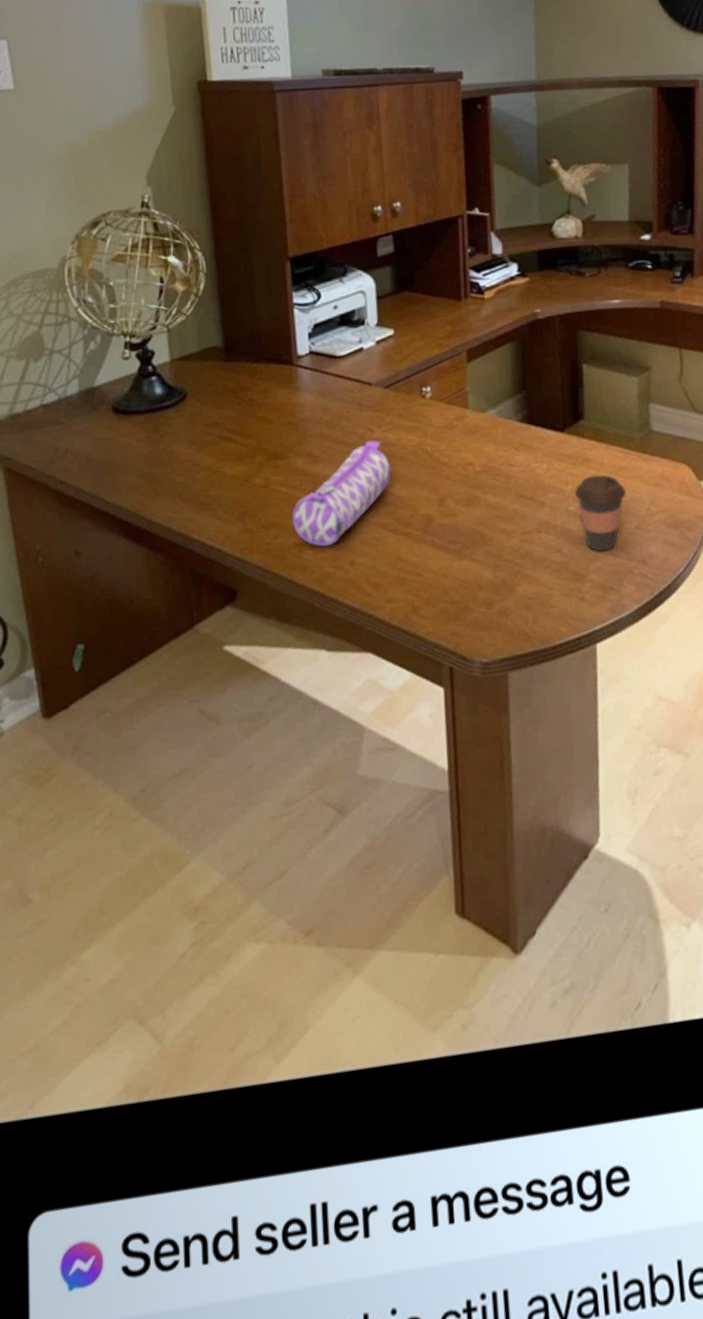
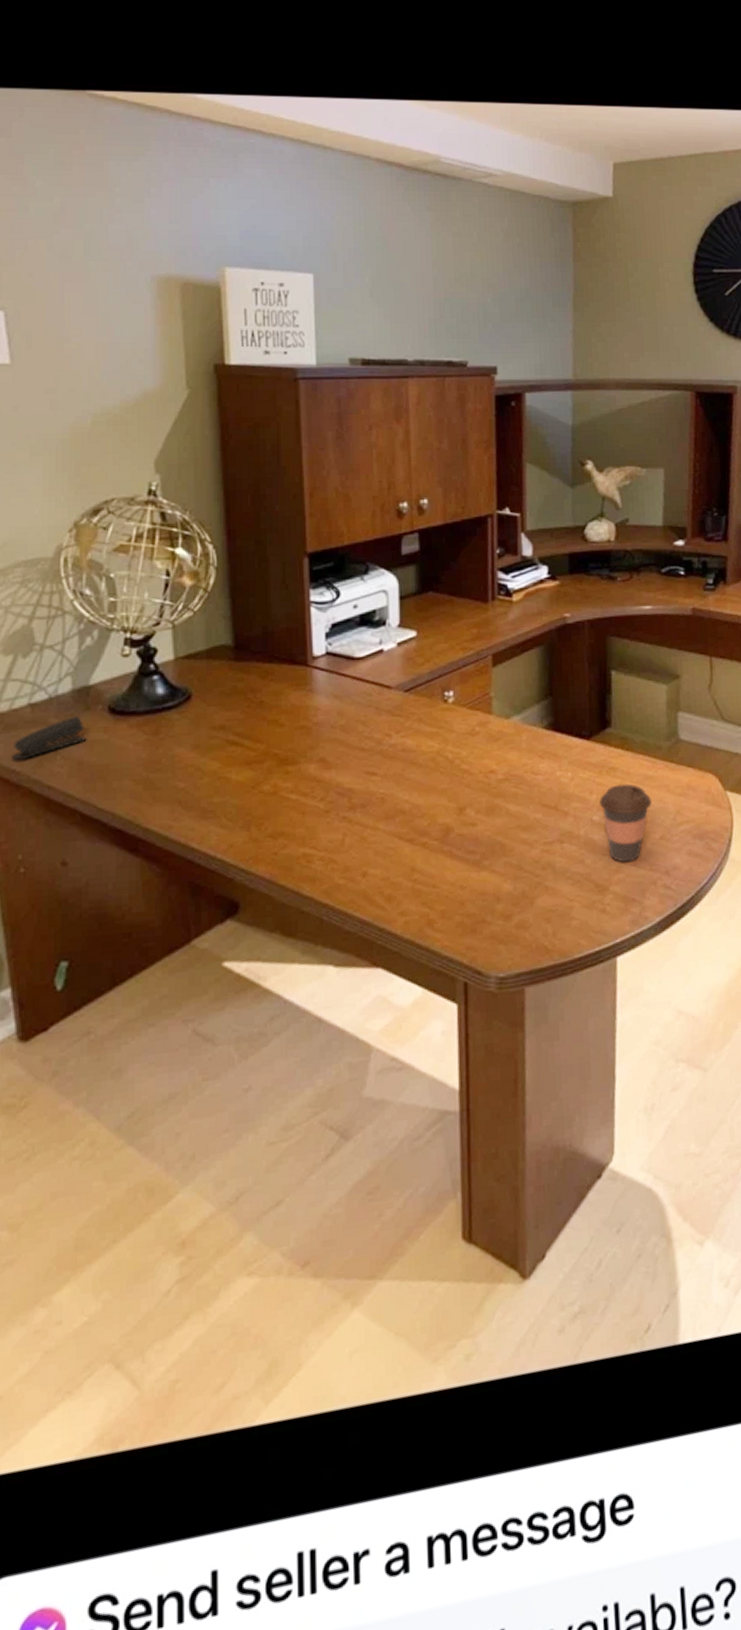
stapler: none [26,415,94,458] -> present [10,716,87,761]
pencil case: present [292,440,392,547] -> none [302,746,409,857]

